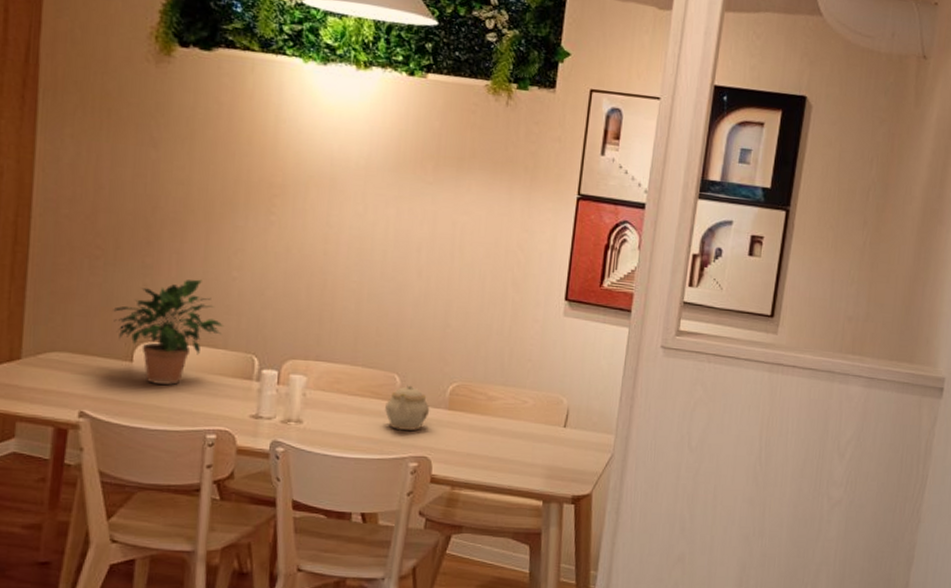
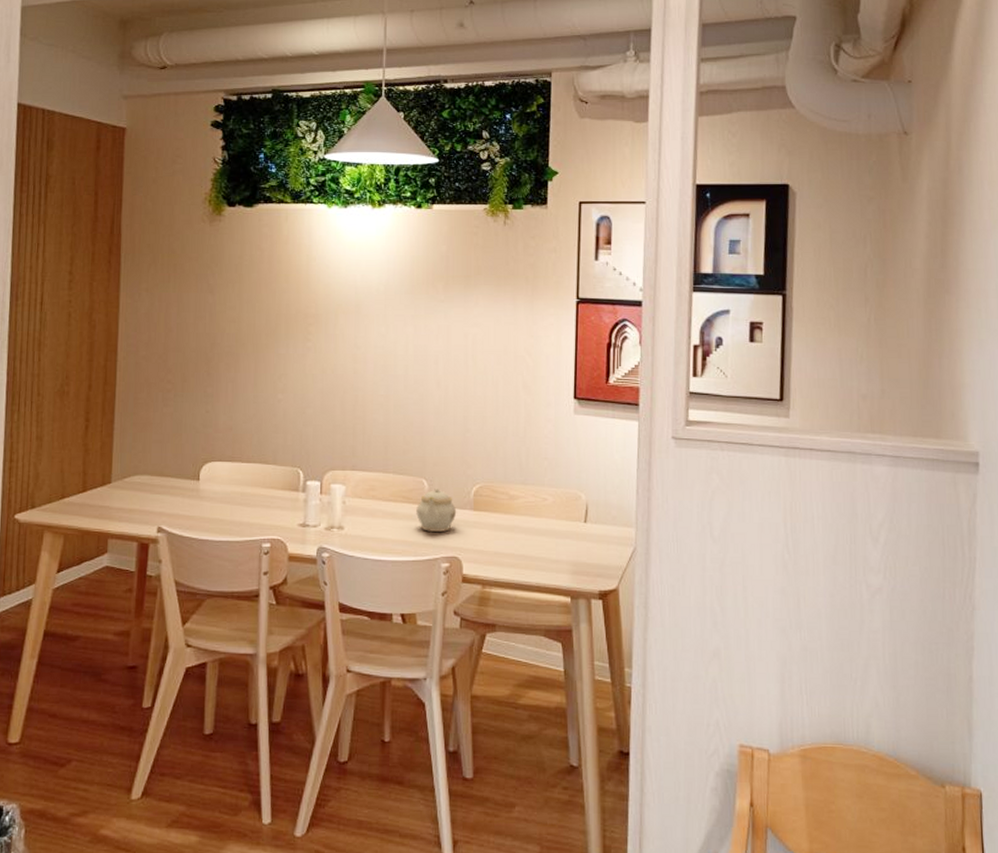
potted plant: present [113,279,225,385] -> none [182,403,273,499]

